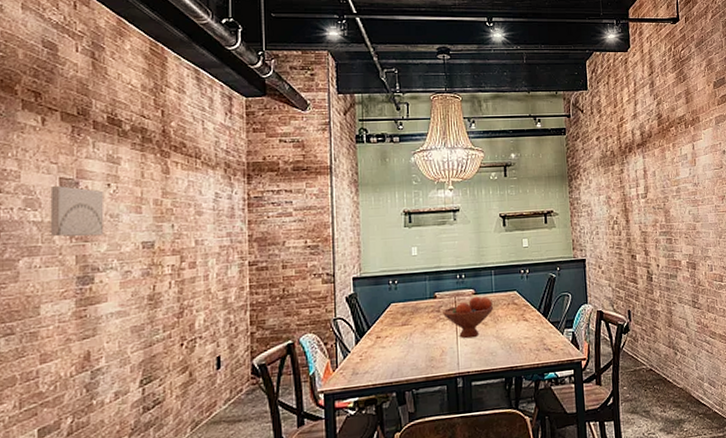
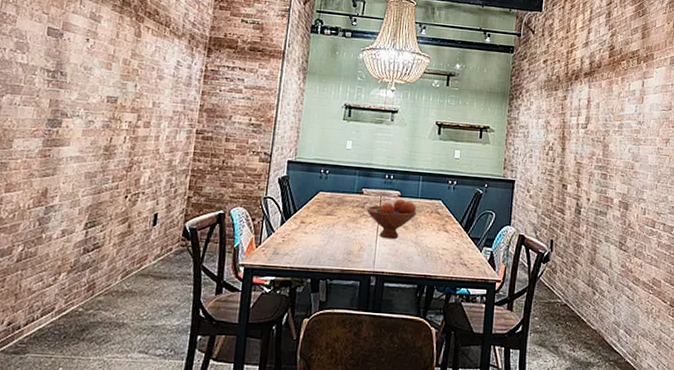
wall art: present [50,186,105,237] -> none [32,34,83,85]

